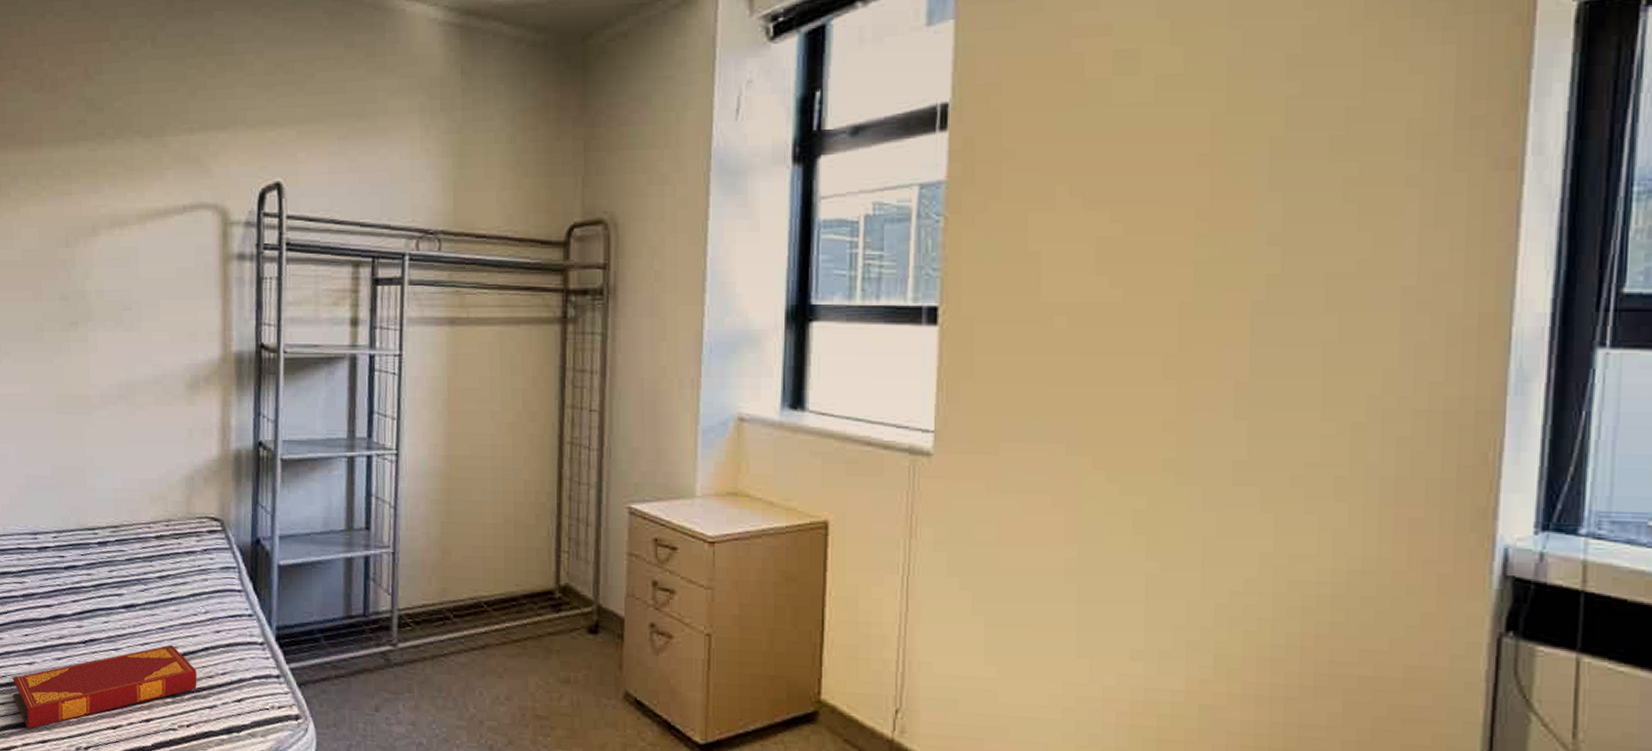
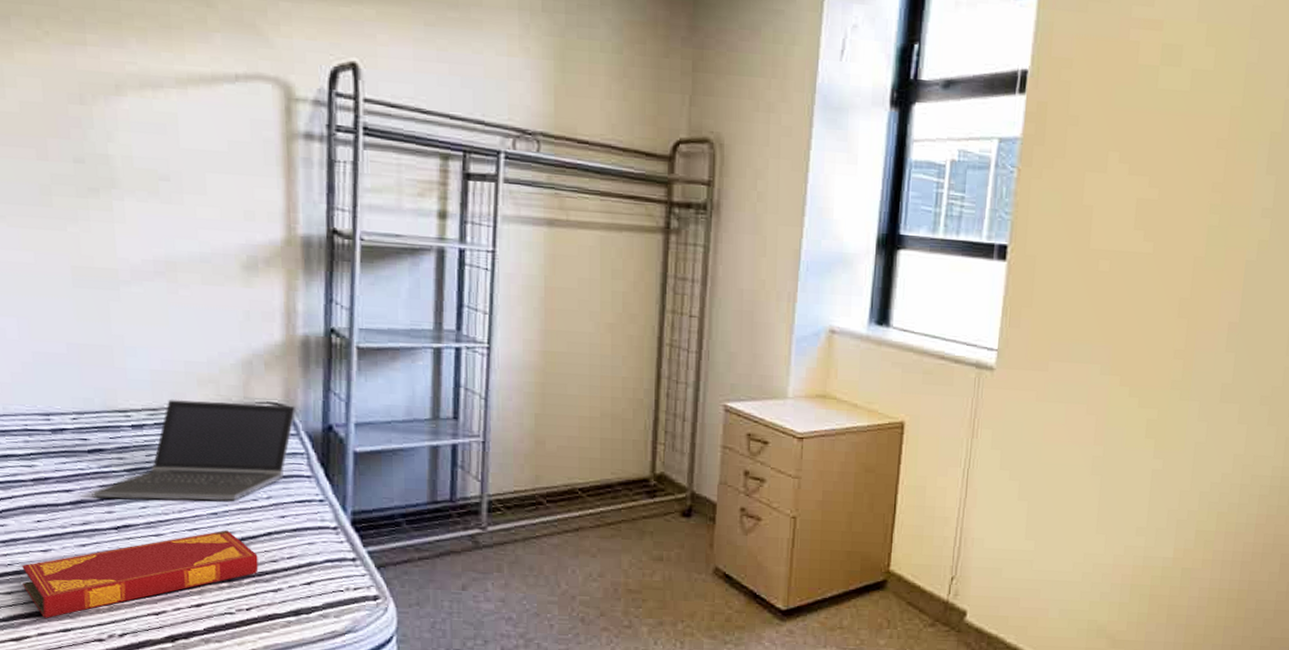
laptop computer: none [66,516,230,616] -> present [91,399,297,501]

